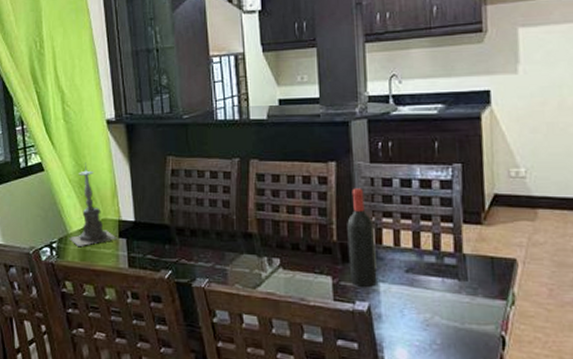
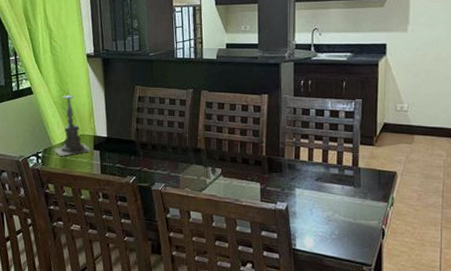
wine bottle: present [347,188,377,287] -> none [273,115,294,191]

